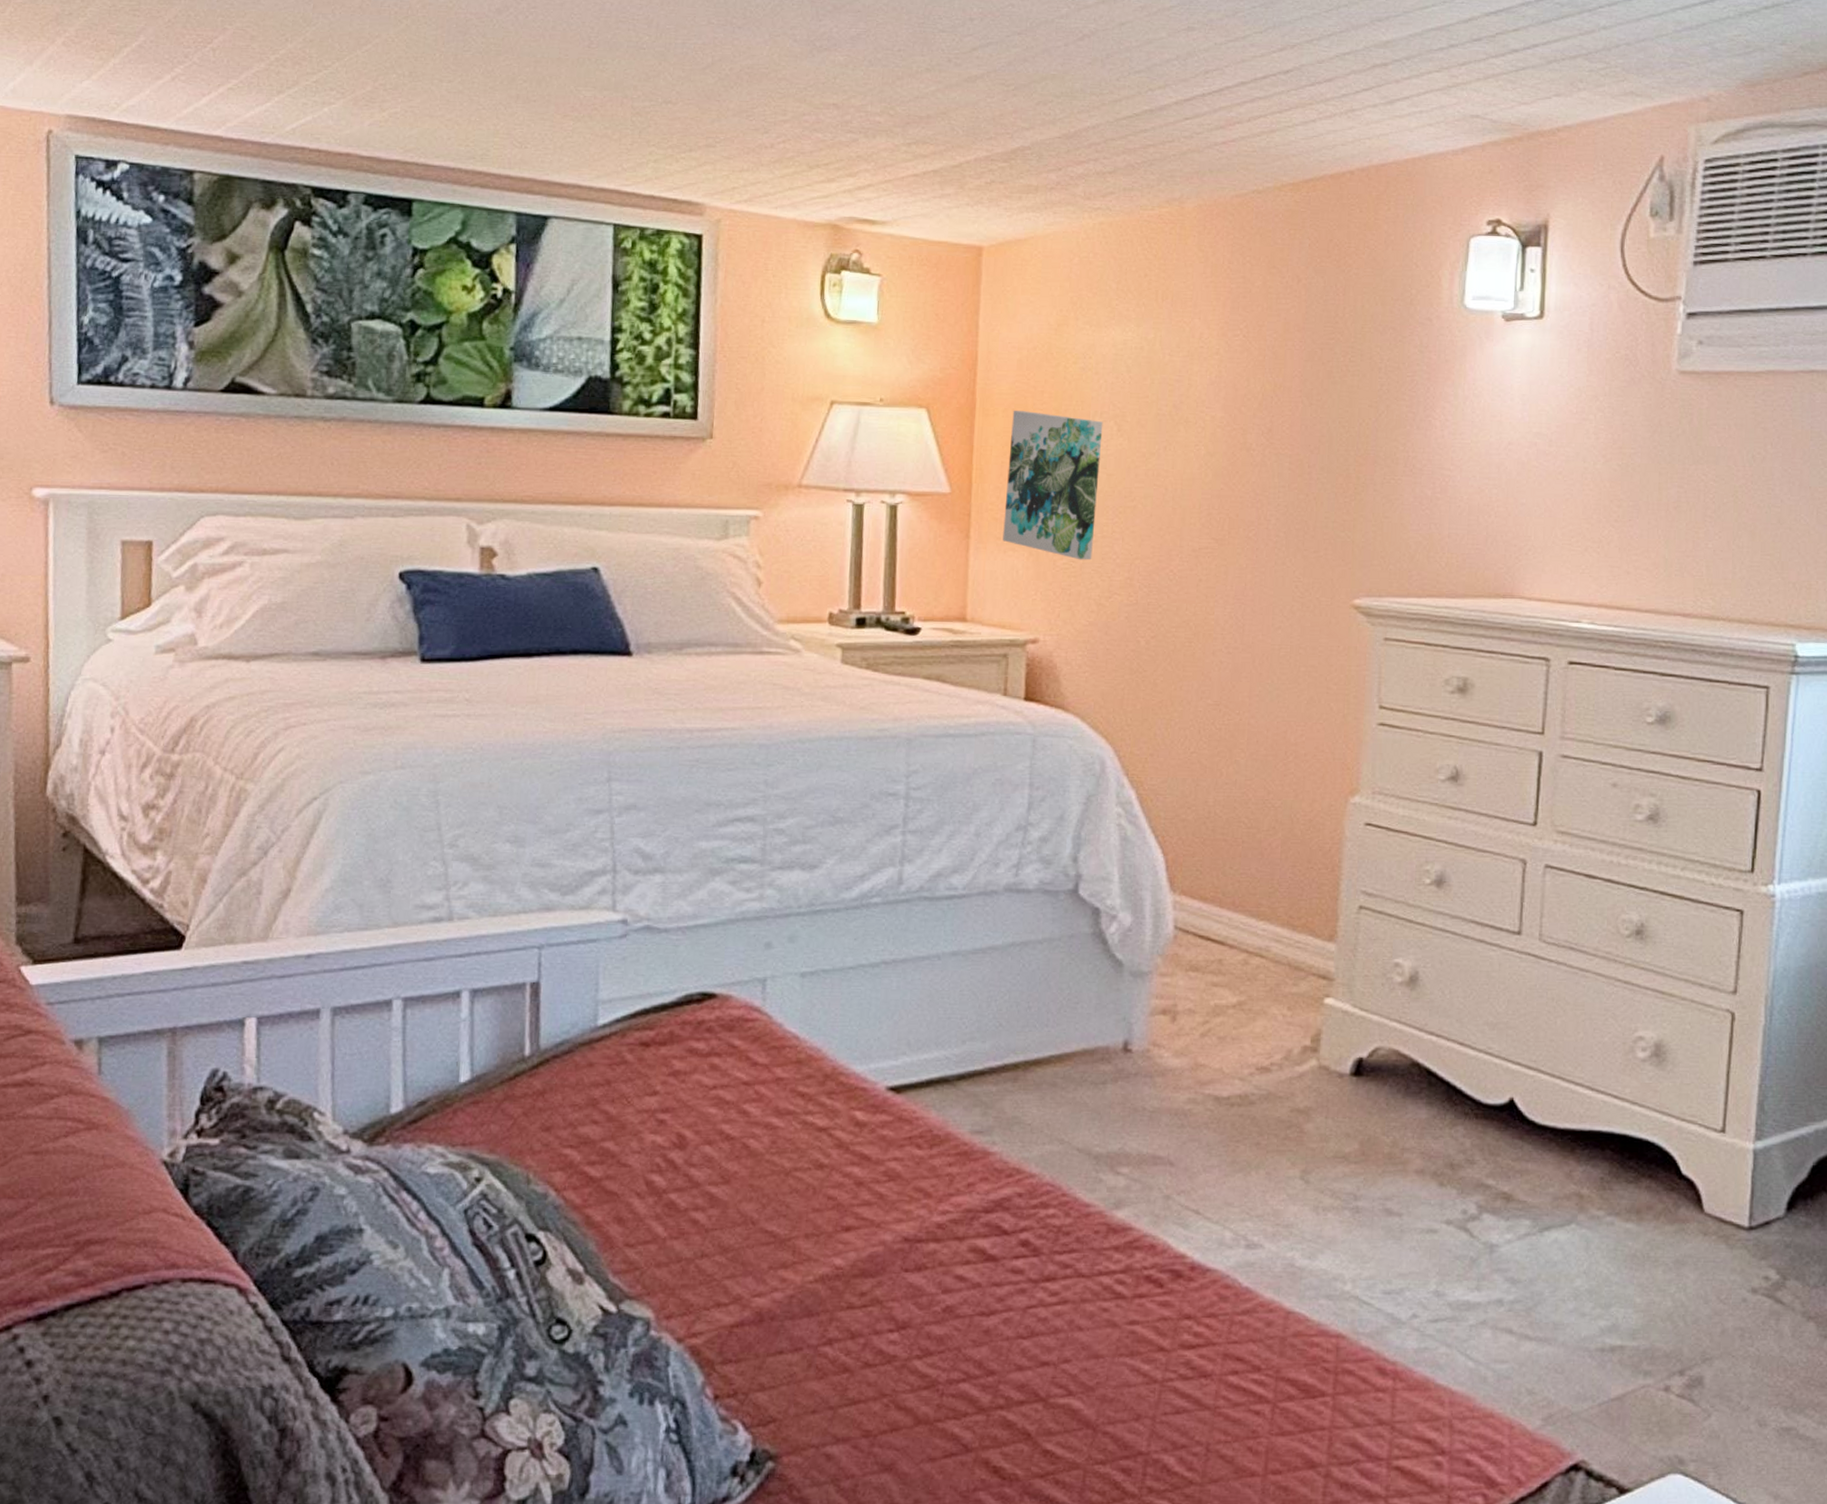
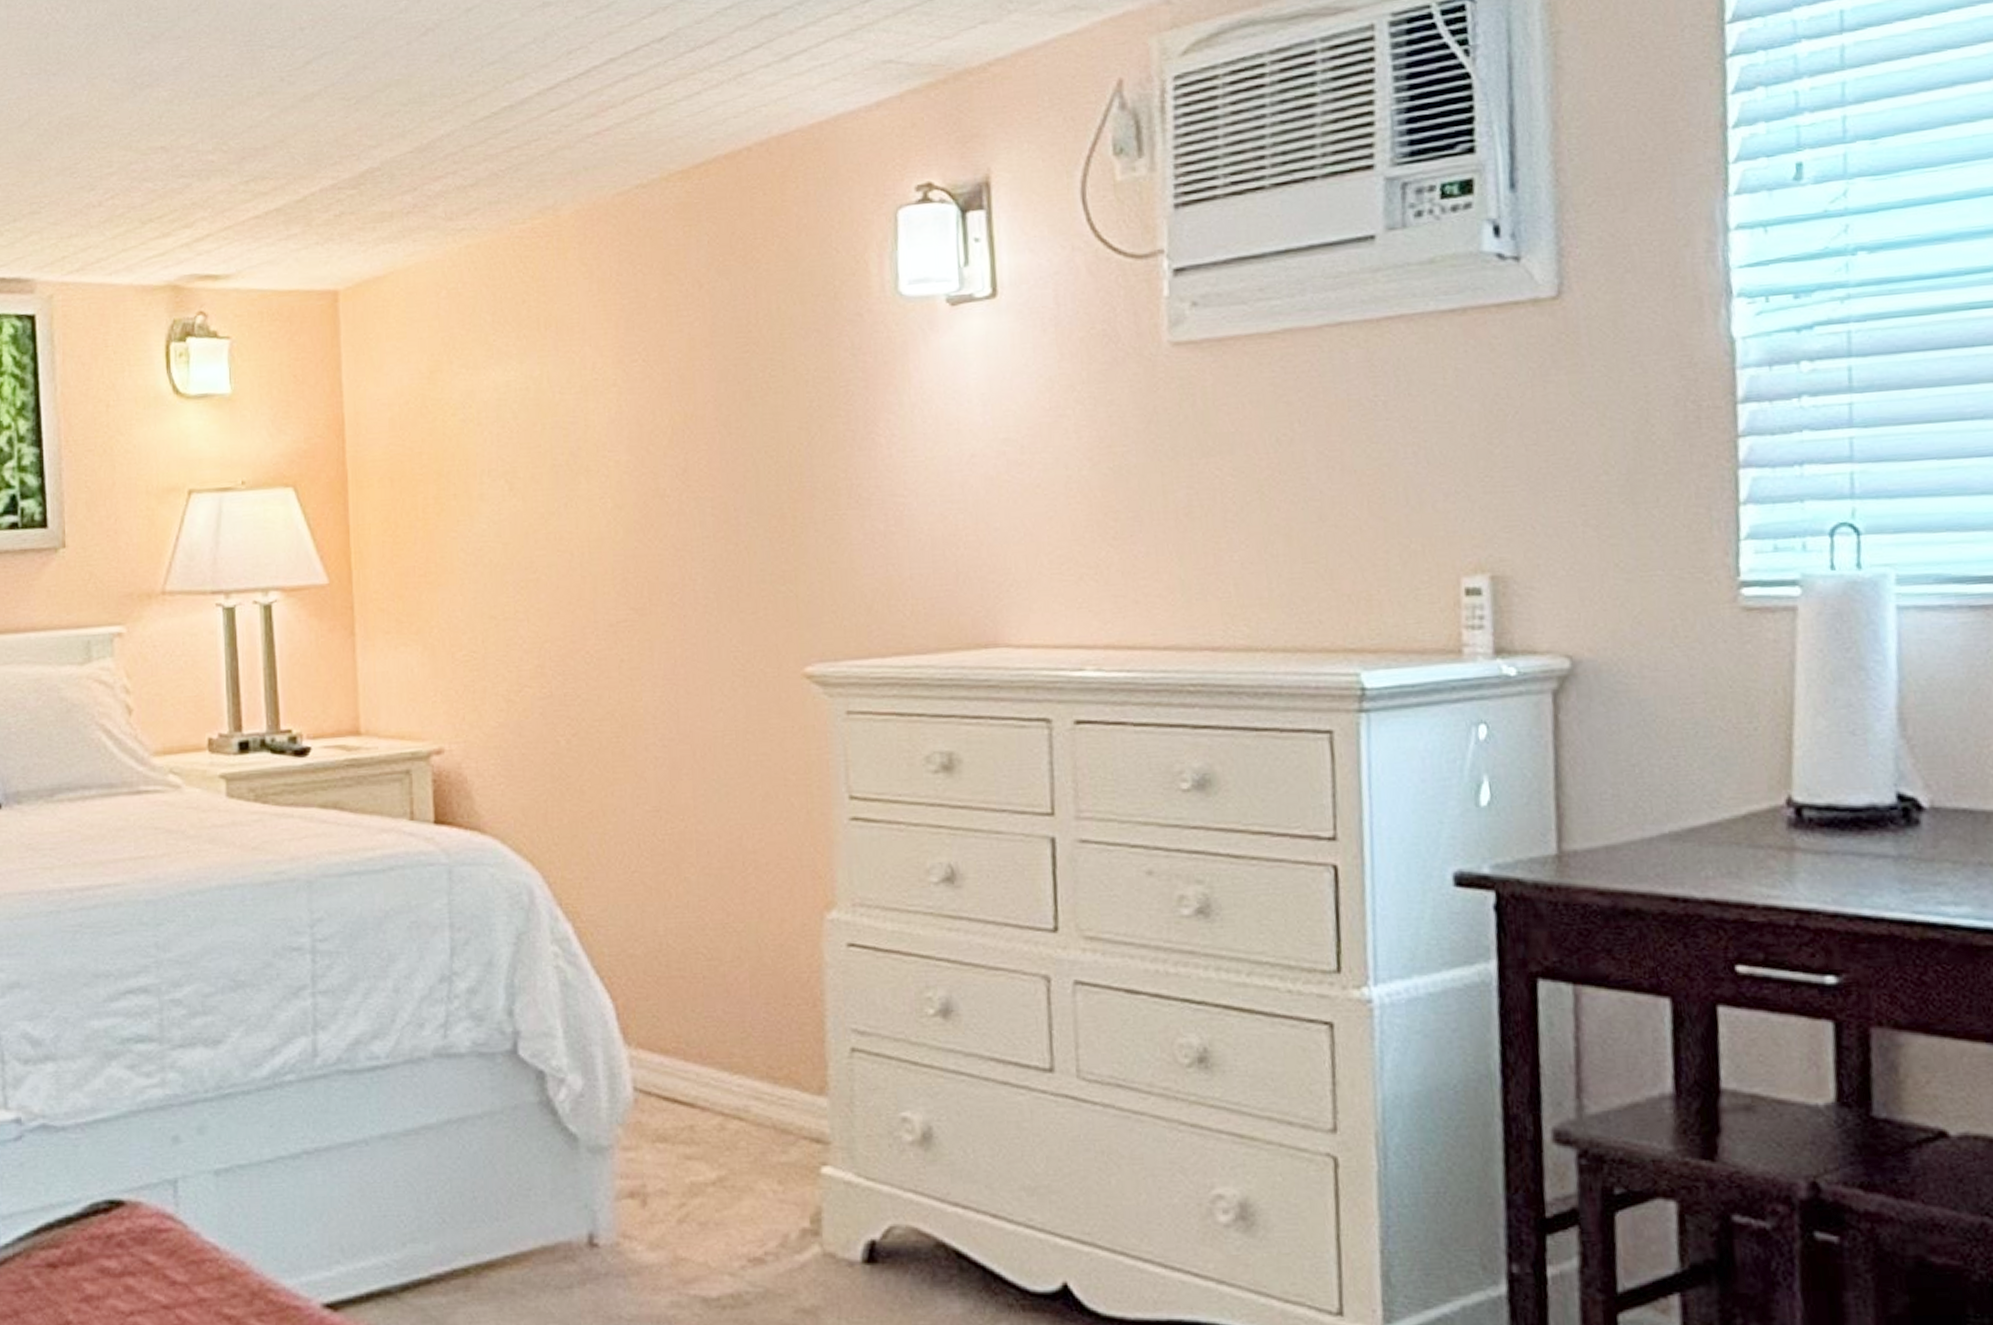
wall art: present [1002,410,1103,560] -> none [389,477,495,650]

